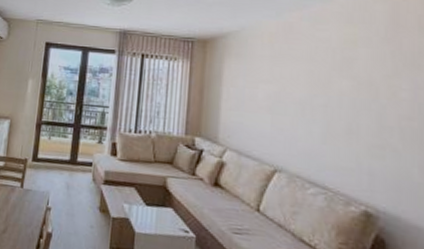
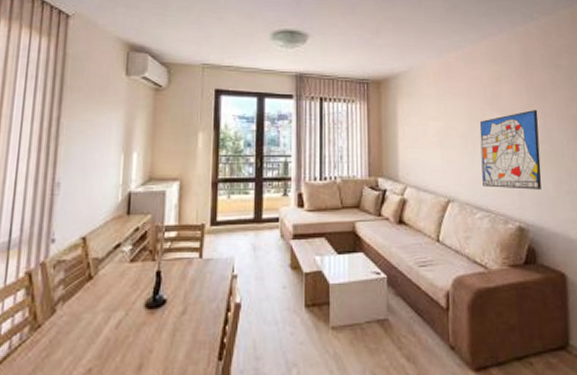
wall art: none [320,79,406,173] -> present [479,109,542,190]

